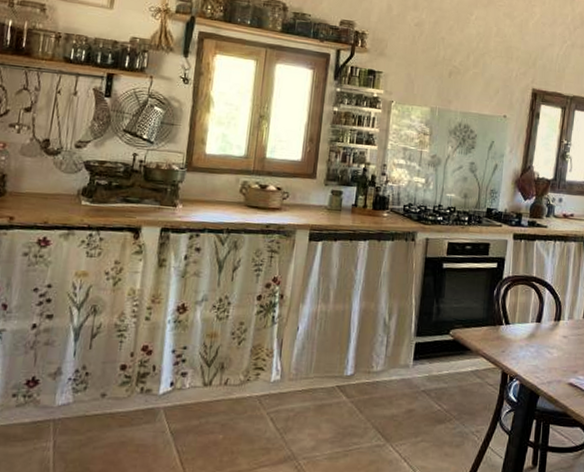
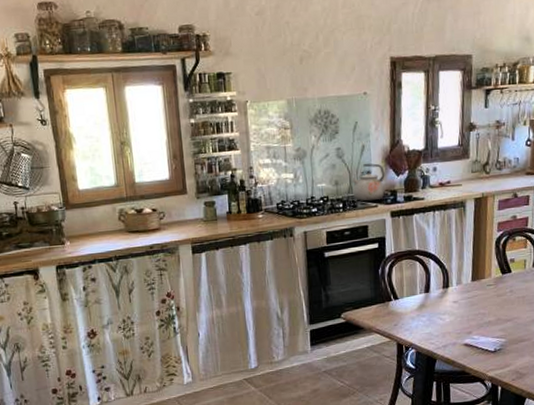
kettle: none [479,181,513,221] -> present [352,163,385,202]

